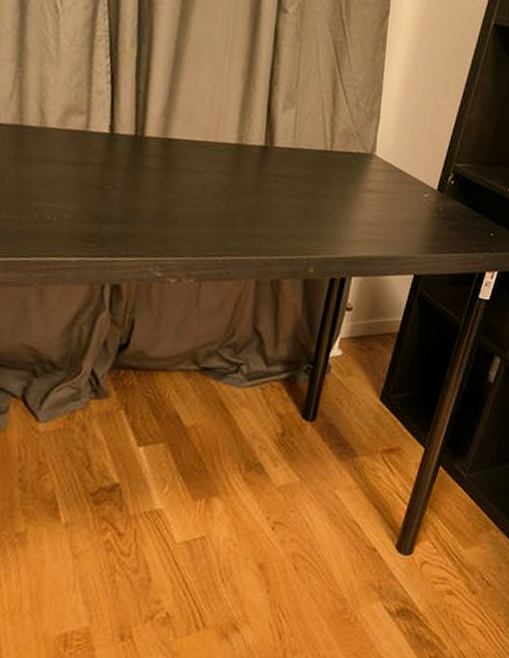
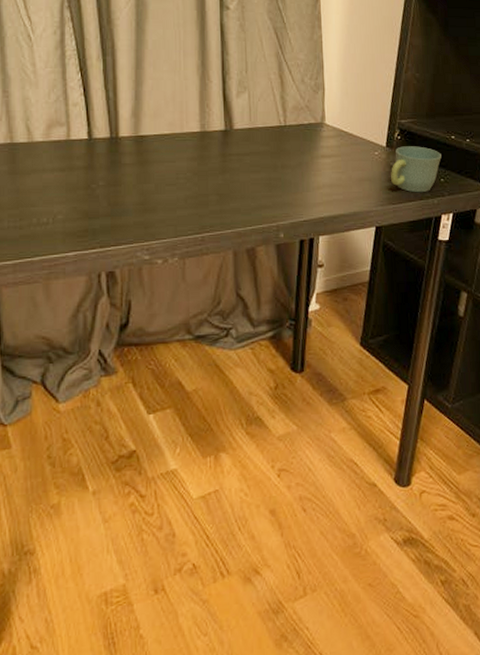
mug: none [437,192,495,246] -> present [391,146,442,193]

